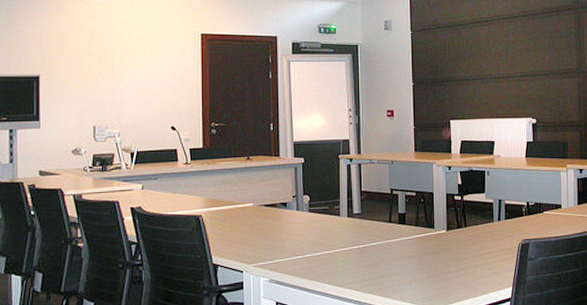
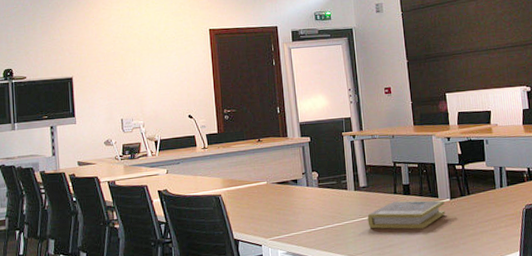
book: none [359,230,441,261] -> present [367,200,446,229]

